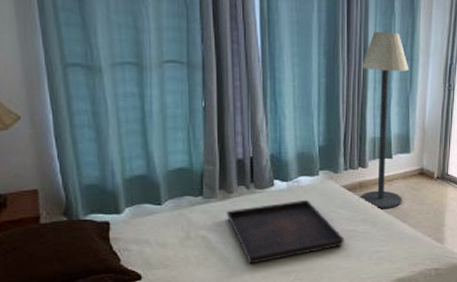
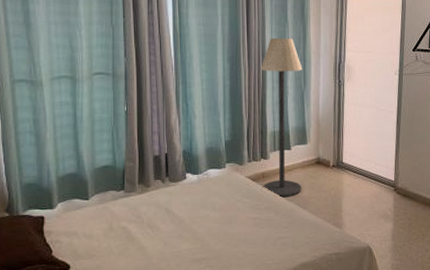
serving tray: present [226,199,344,264] -> none [144,190,250,253]

